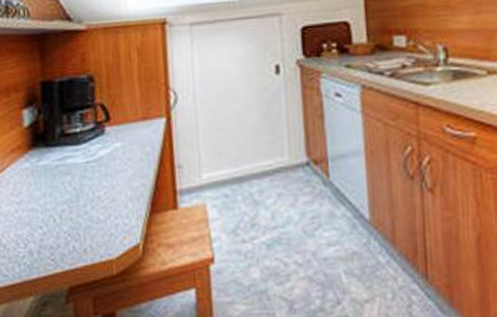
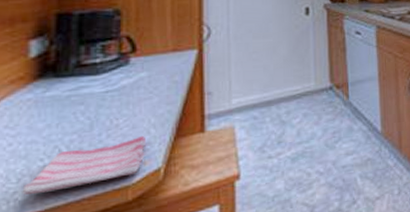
dish towel: none [29,209,126,261] -> present [22,135,147,195]

